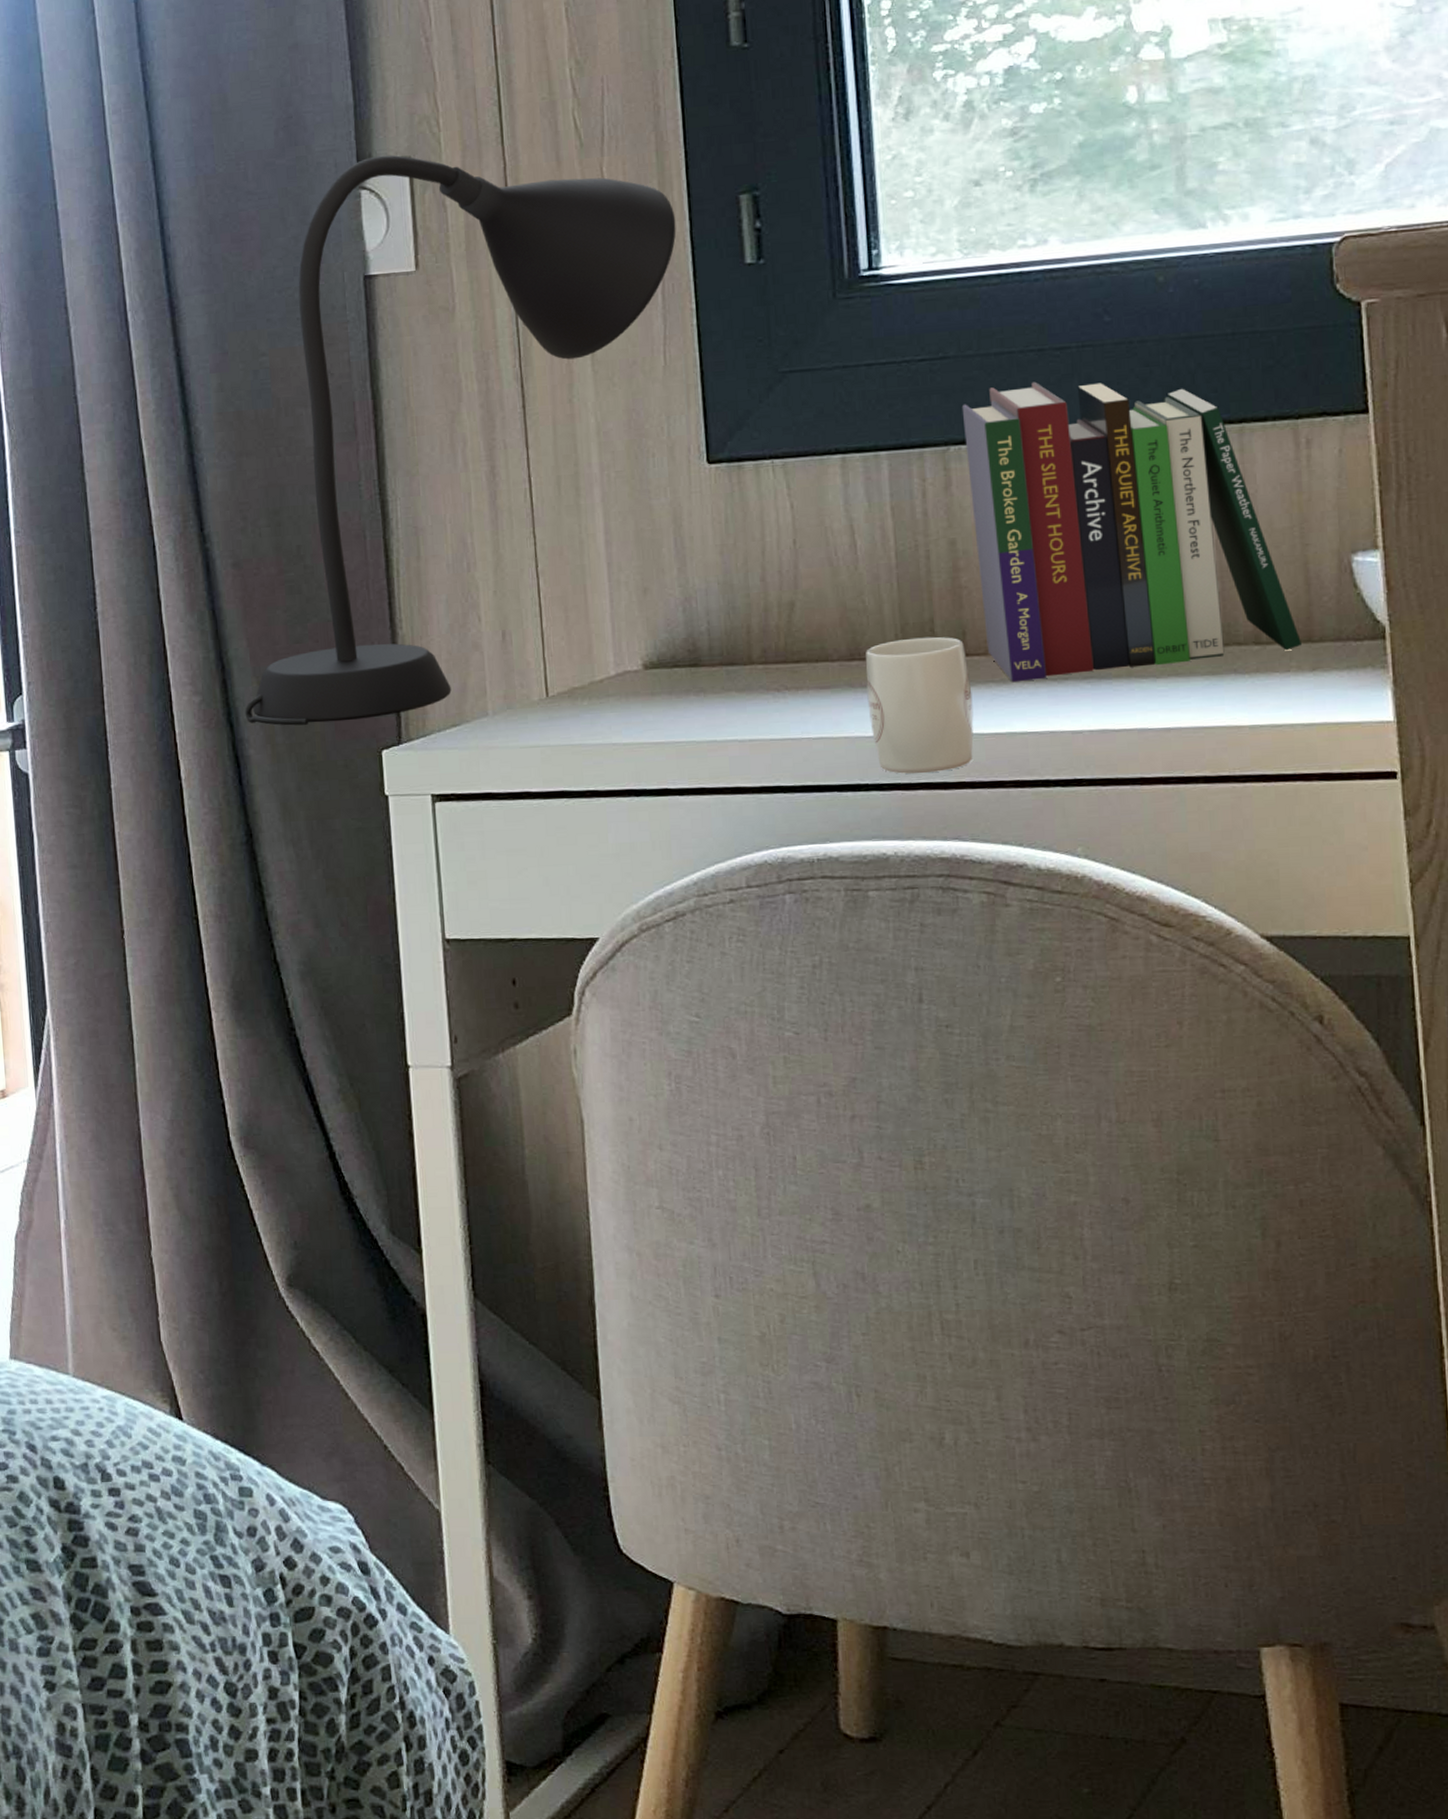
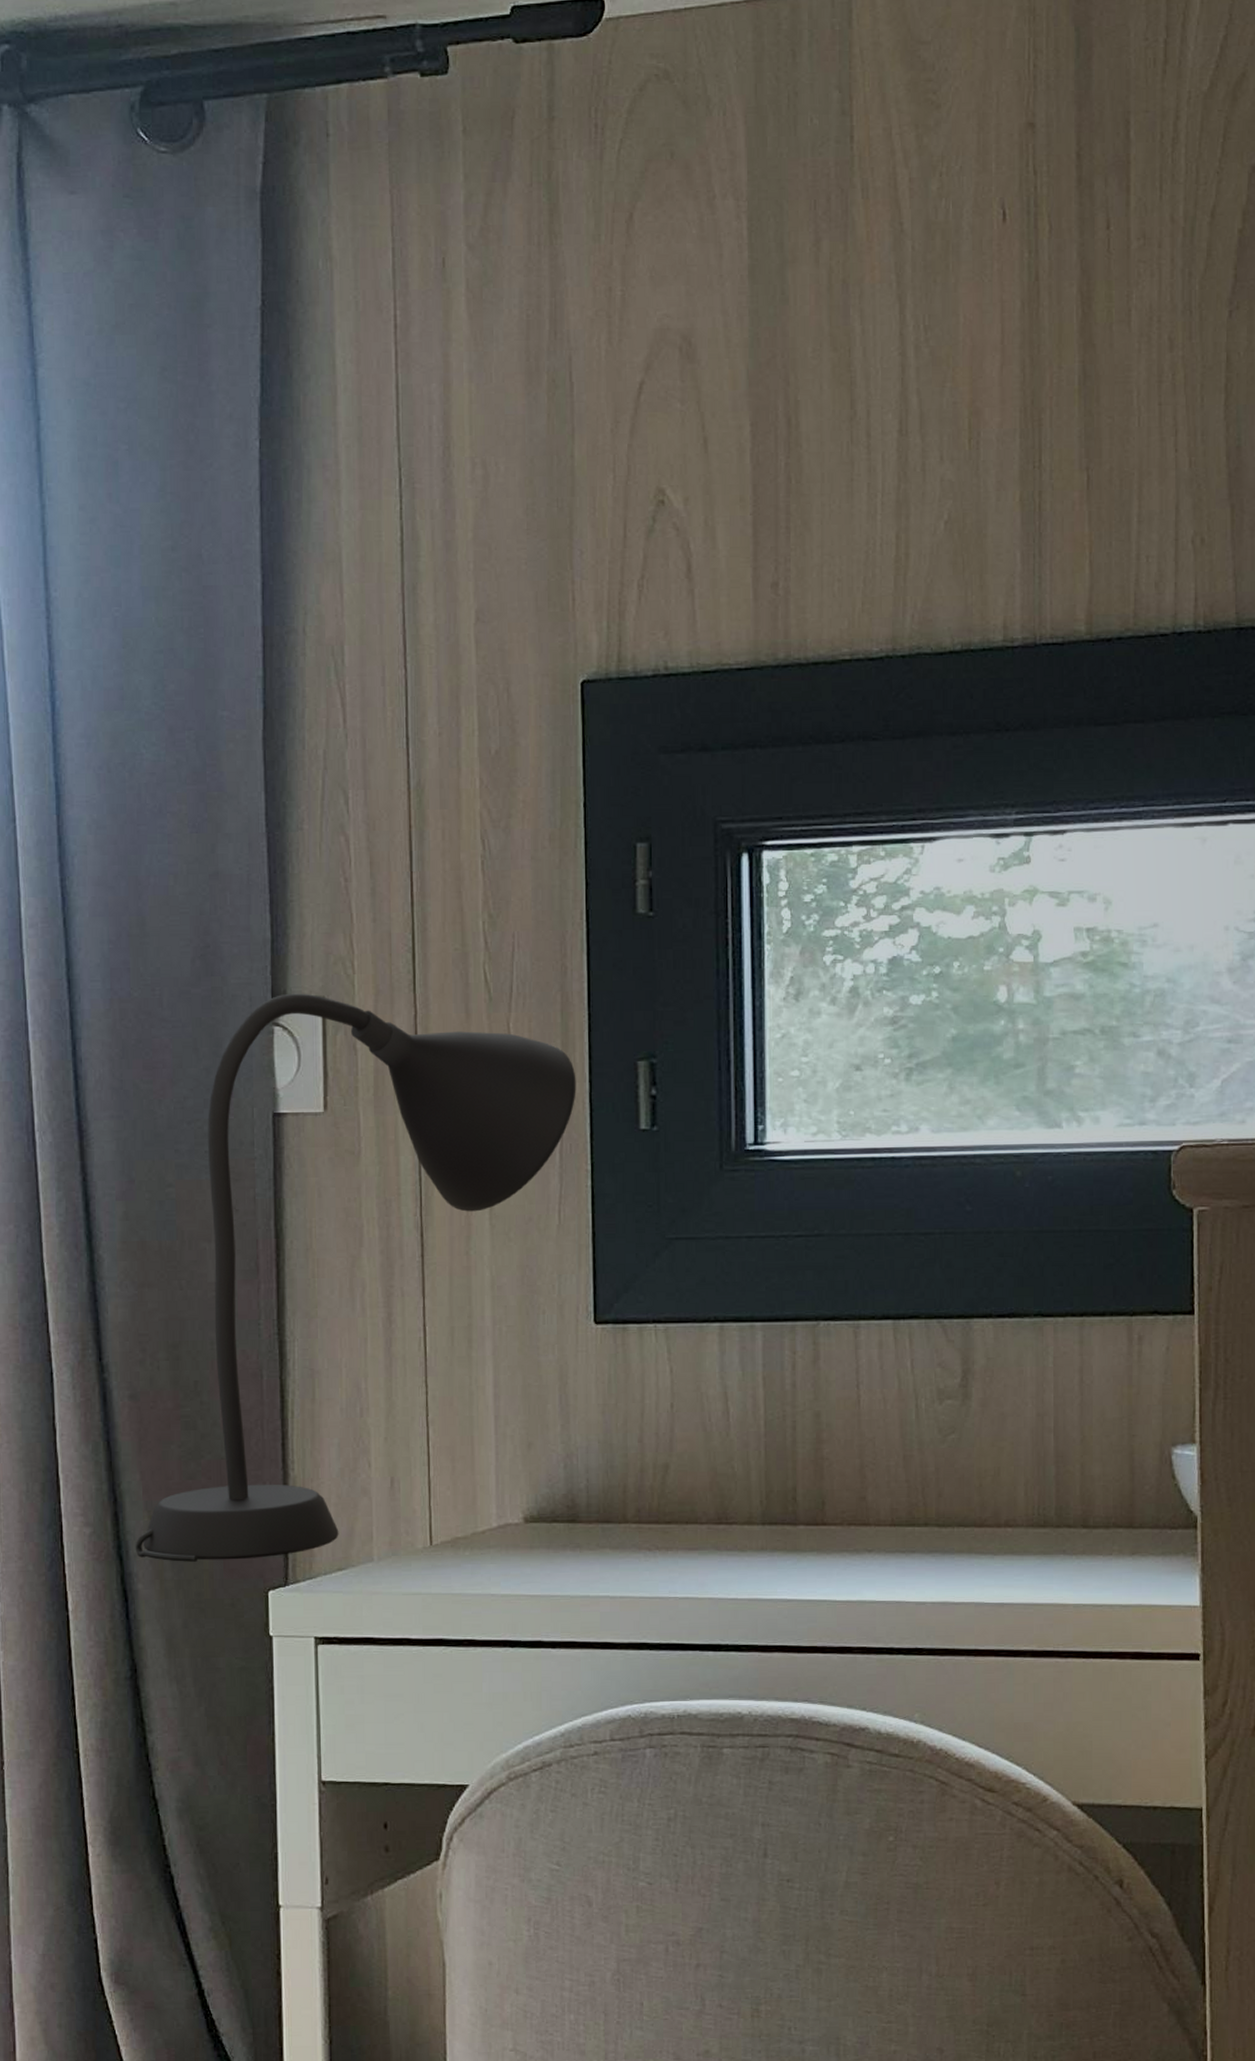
mug: present [865,636,974,774] -> none [731,1505,828,1636]
books: present [961,381,1303,683] -> none [832,1264,1125,1553]

